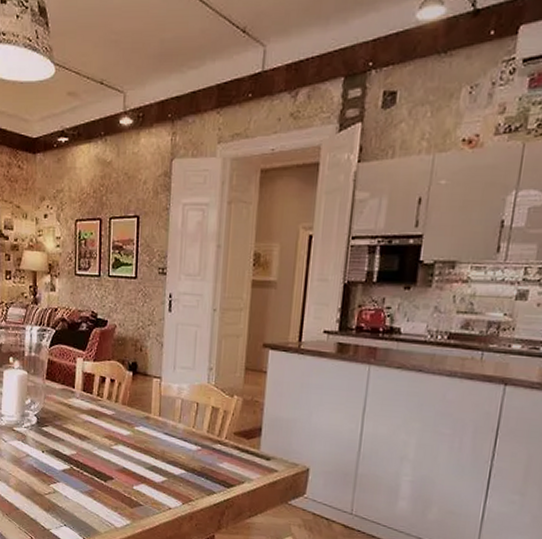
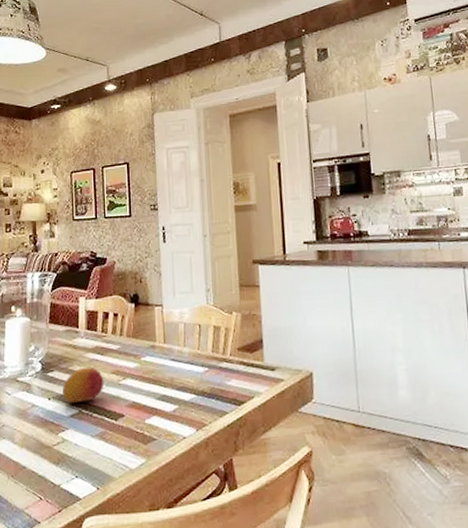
fruit: none [56,427,97,460] -> present [62,367,104,403]

